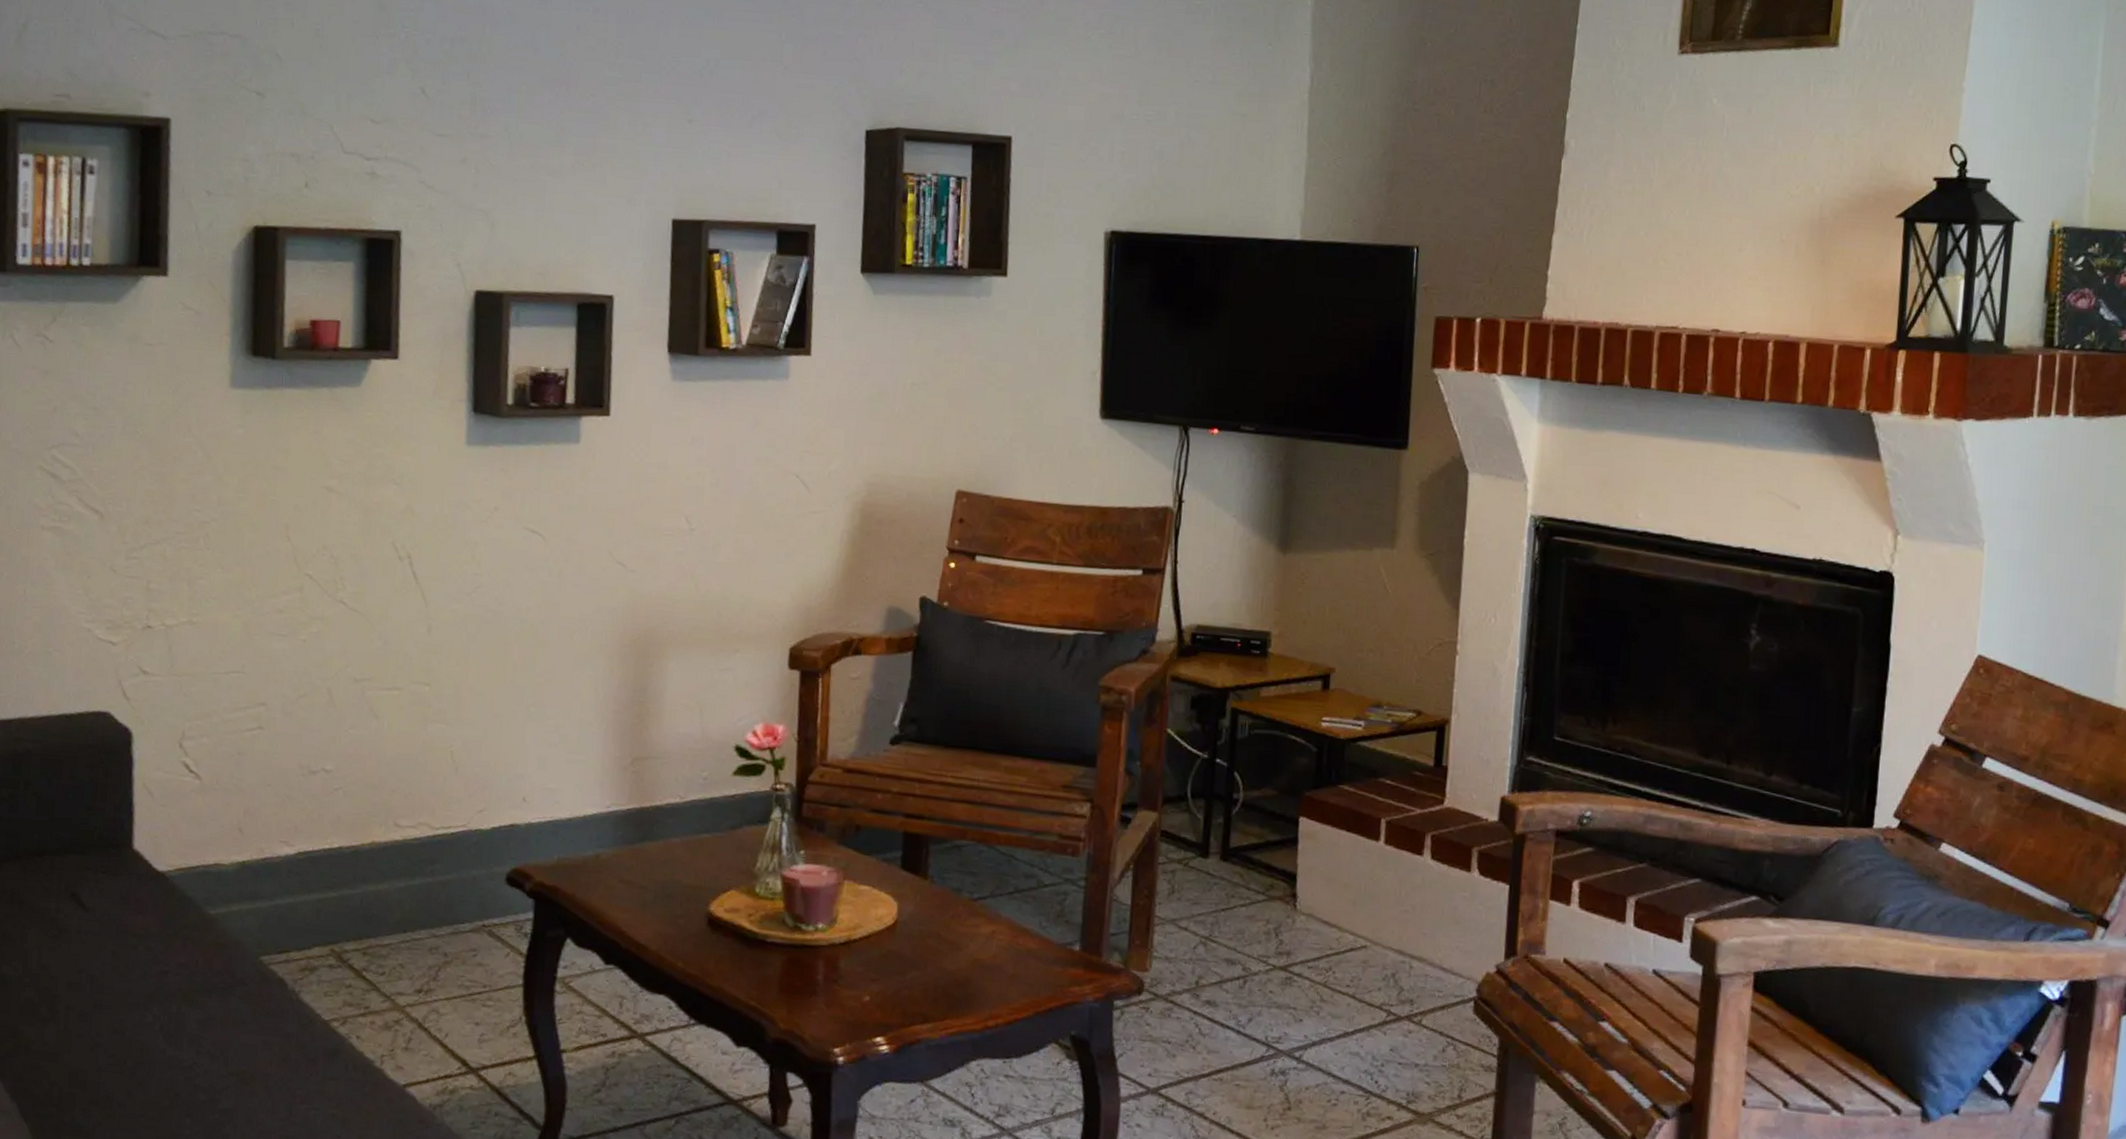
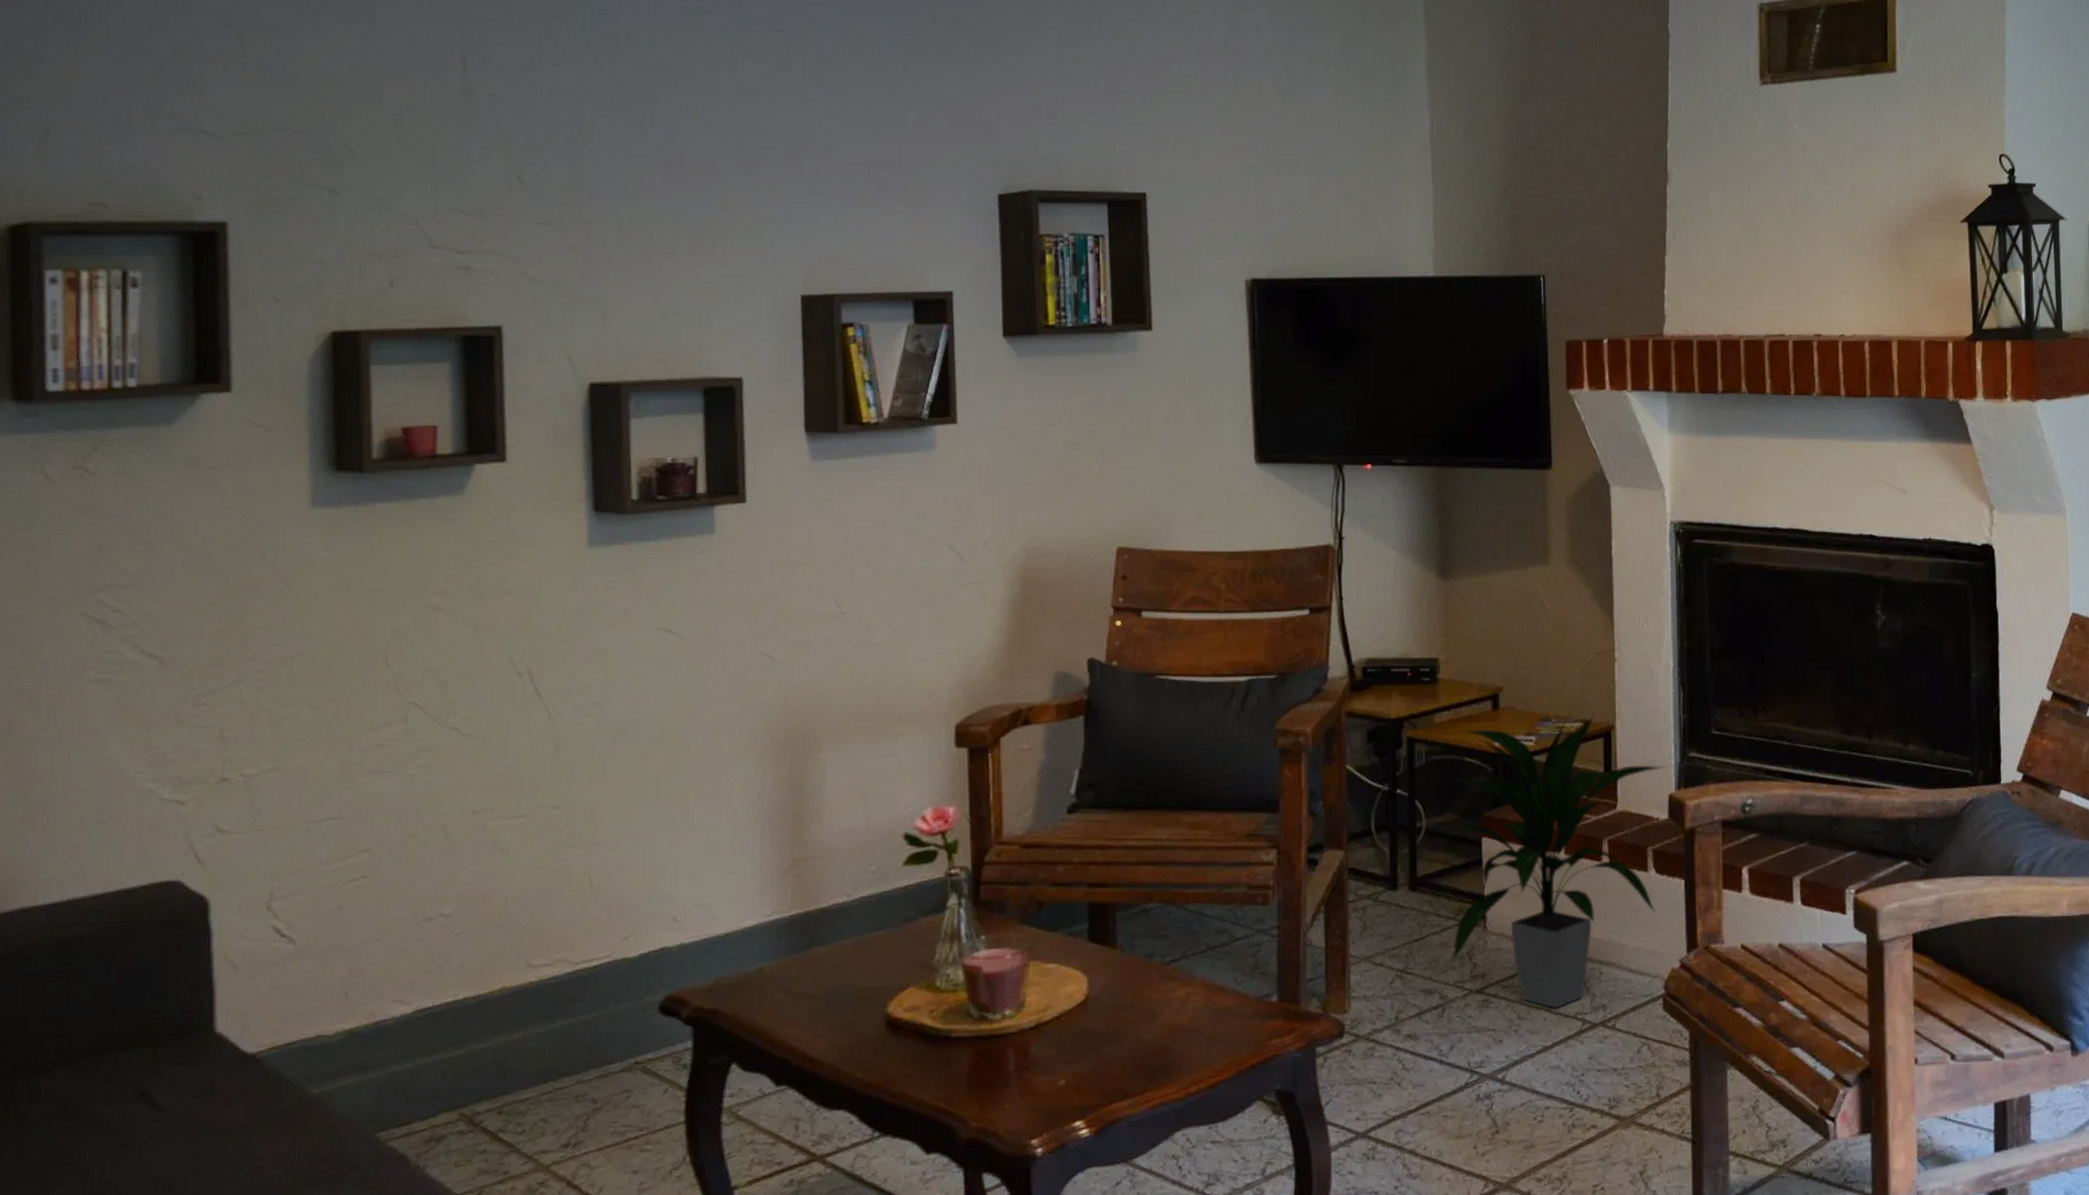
indoor plant: none [1257,699,1500,996] -> present [1448,710,1665,1008]

